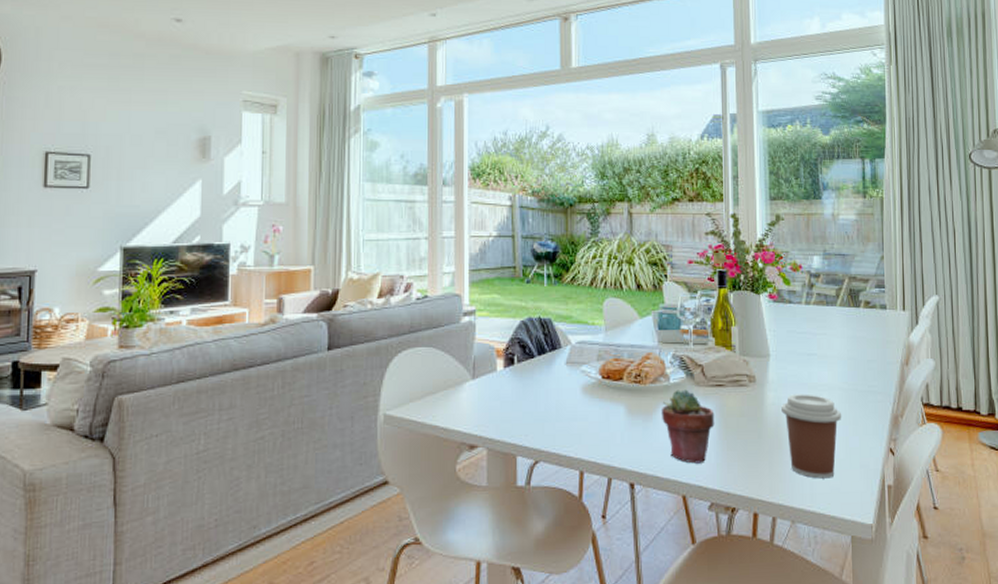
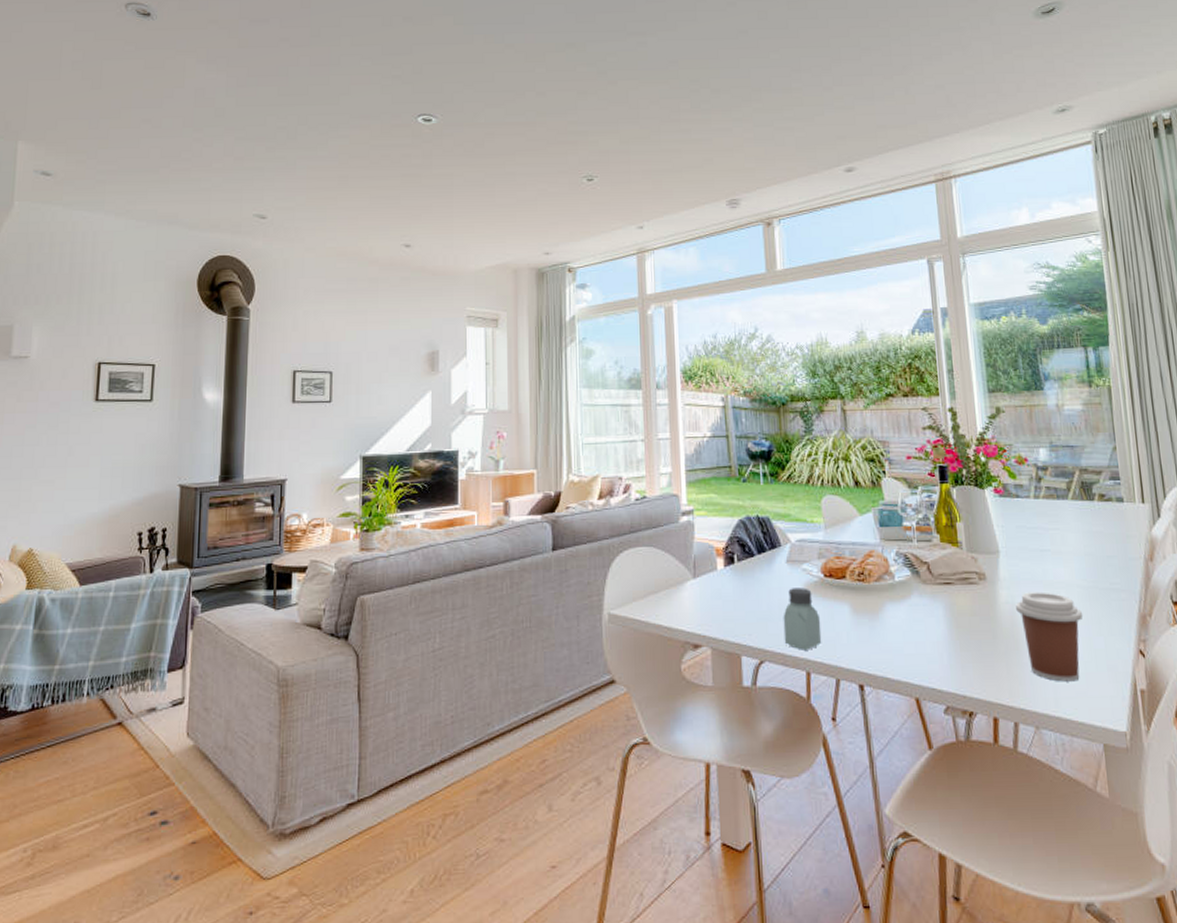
saltshaker: none [559,389,596,450] -> present [783,588,822,650]
potted succulent: present [661,389,715,464] -> none [887,588,945,665]

